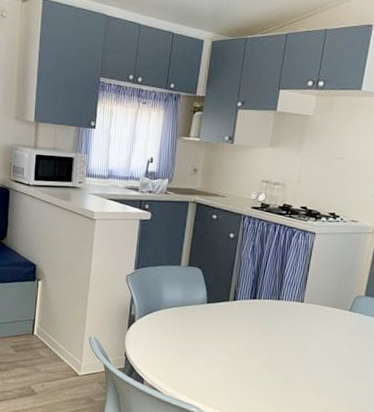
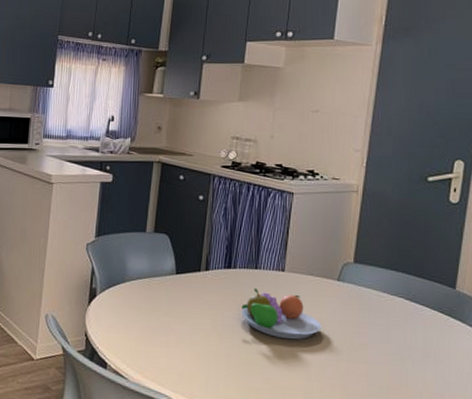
fruit bowl: none [263,316,333,361] -> present [241,287,322,340]

